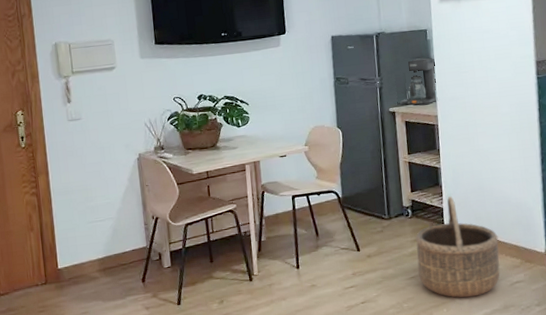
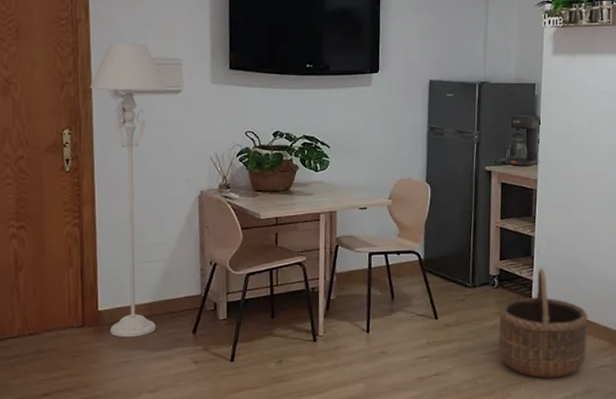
floor lamp: none [36,30,110,291] -> present [89,42,167,338]

